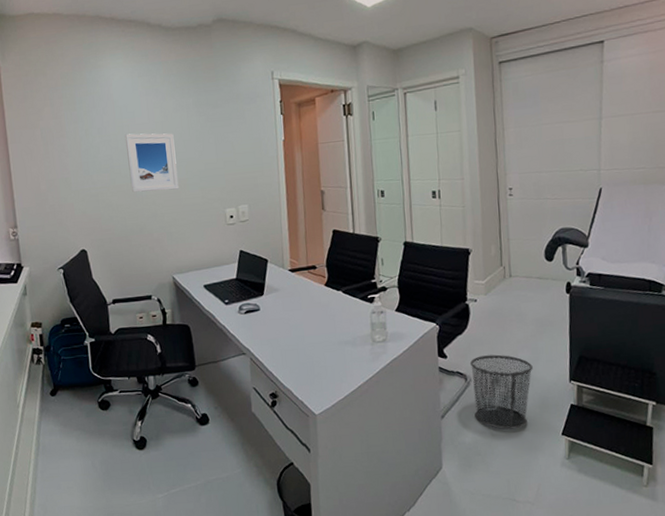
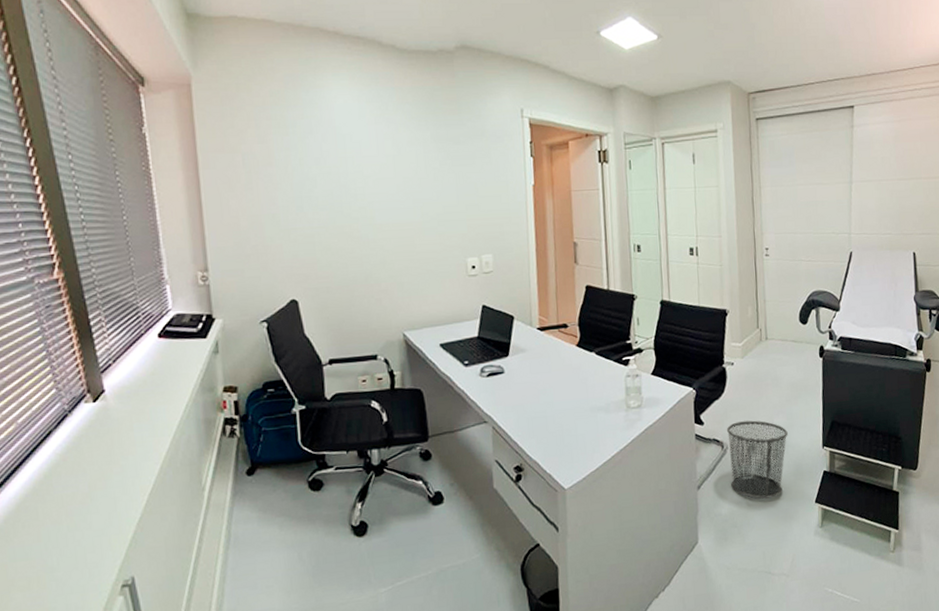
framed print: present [124,133,179,193] -> none [348,166,413,235]

